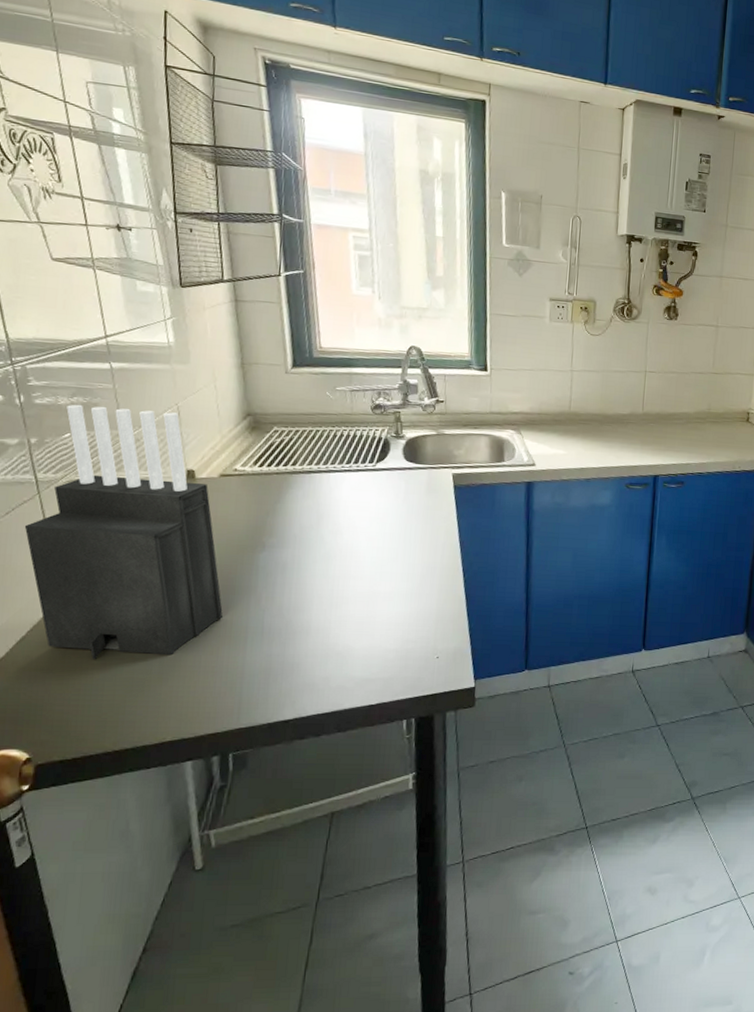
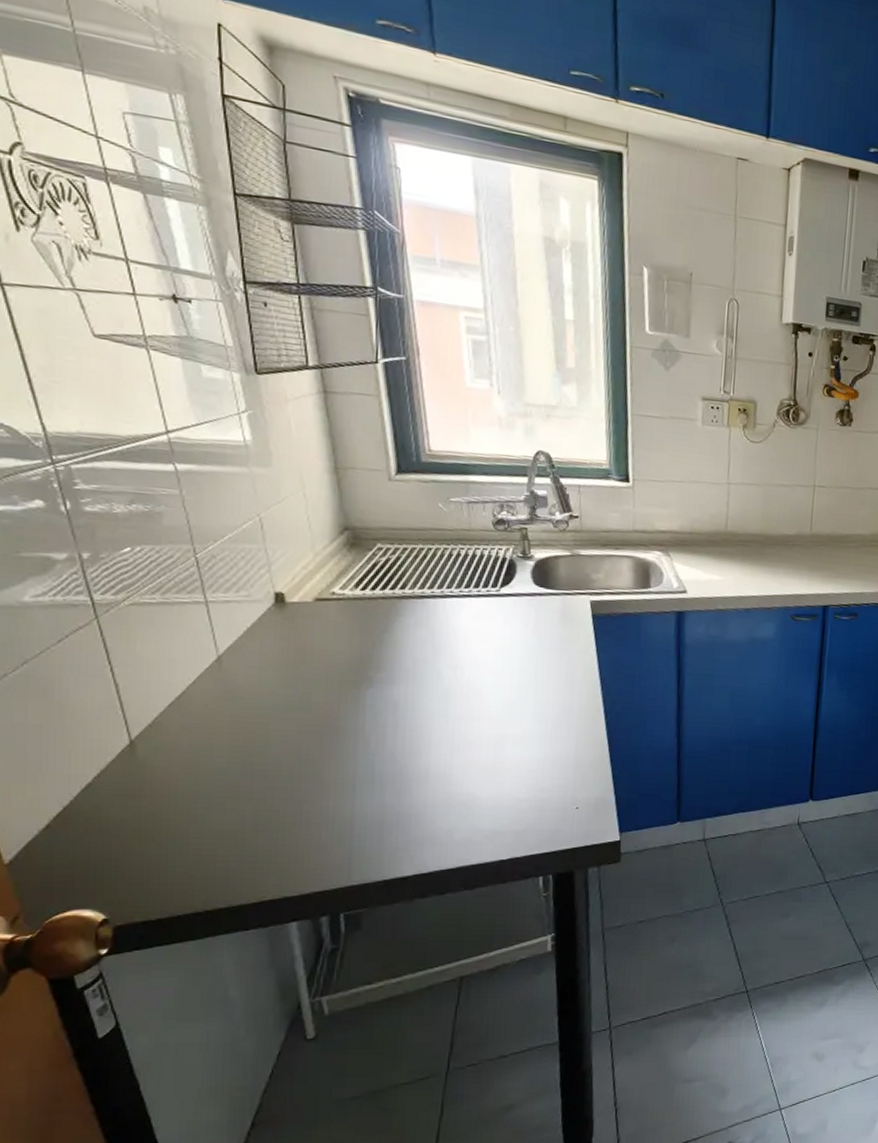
knife block: present [24,404,224,660] -> none [81,513,327,810]

